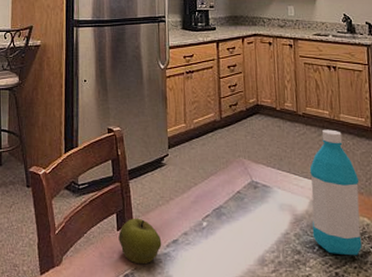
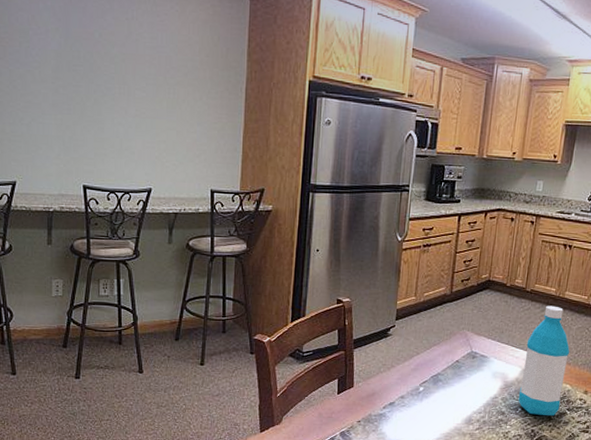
apple: present [118,218,162,265] -> none [338,383,379,423]

